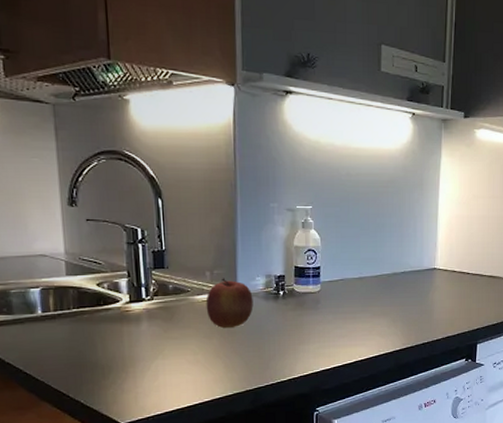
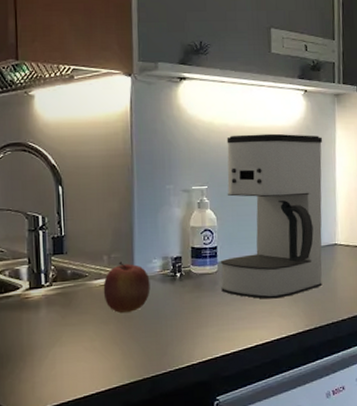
coffee maker: none [323,155,428,319] -> present [221,133,323,299]

